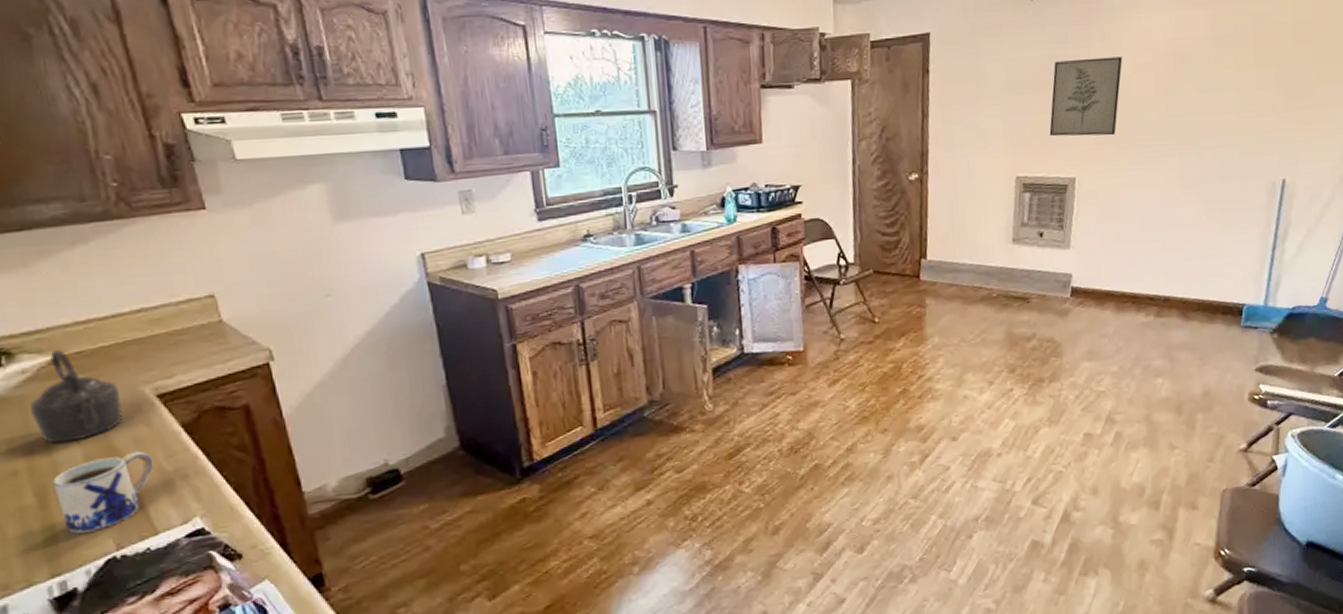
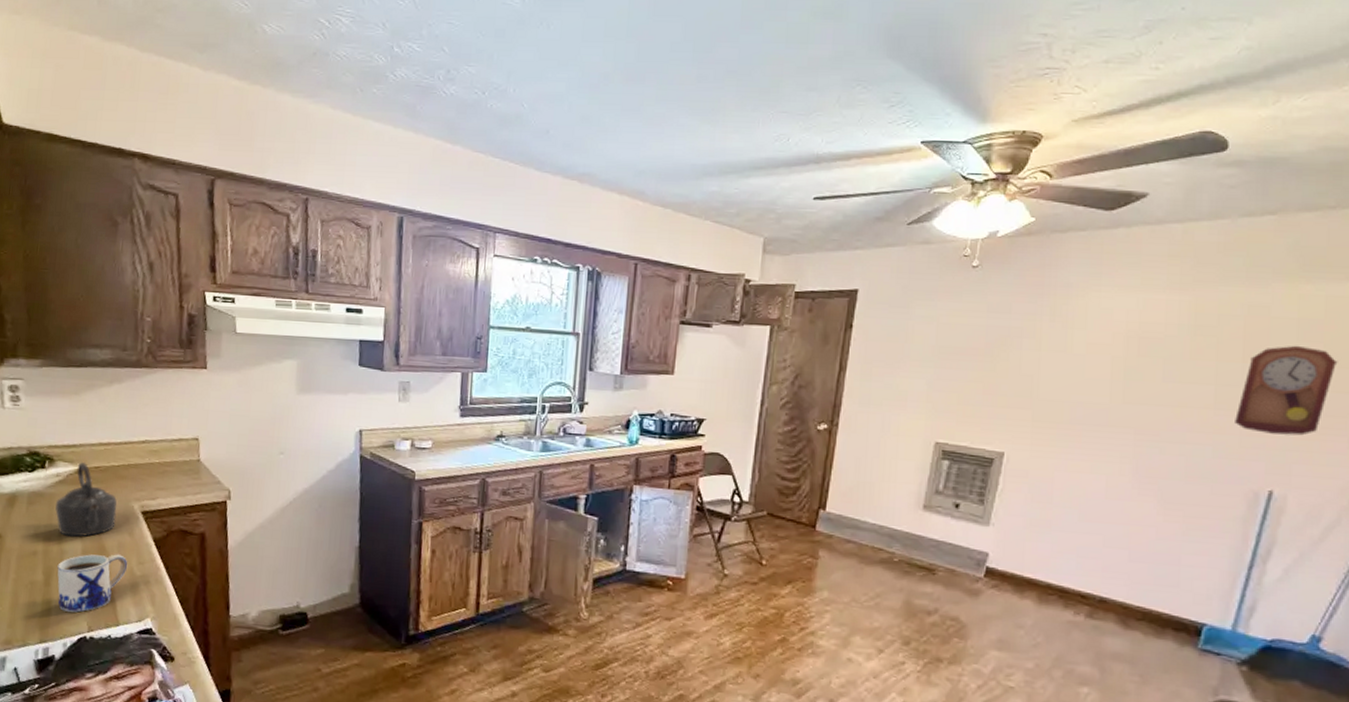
wall art: present [1049,56,1122,137] -> none [979,331,1074,415]
pendulum clock: none [1253,46,1325,129] -> present [1235,345,1338,436]

